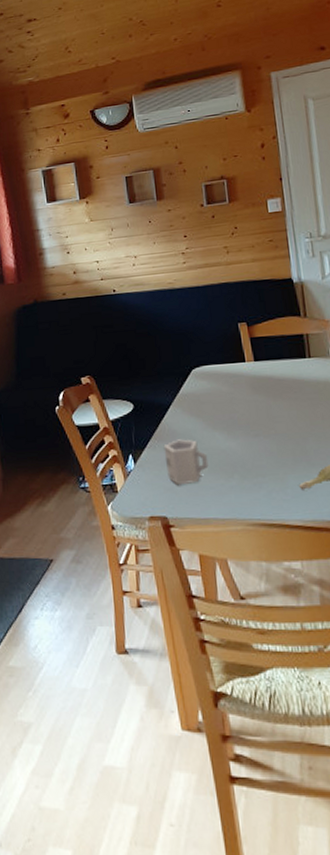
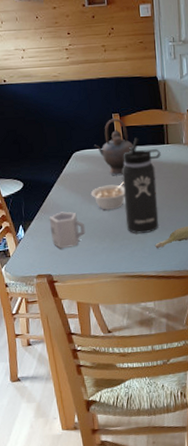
legume: none [214,403,257,439] -> present [90,181,125,211]
teapot: none [216,328,266,397] -> present [93,118,134,176]
thermos bottle: none [251,350,304,470] -> present [121,137,161,234]

